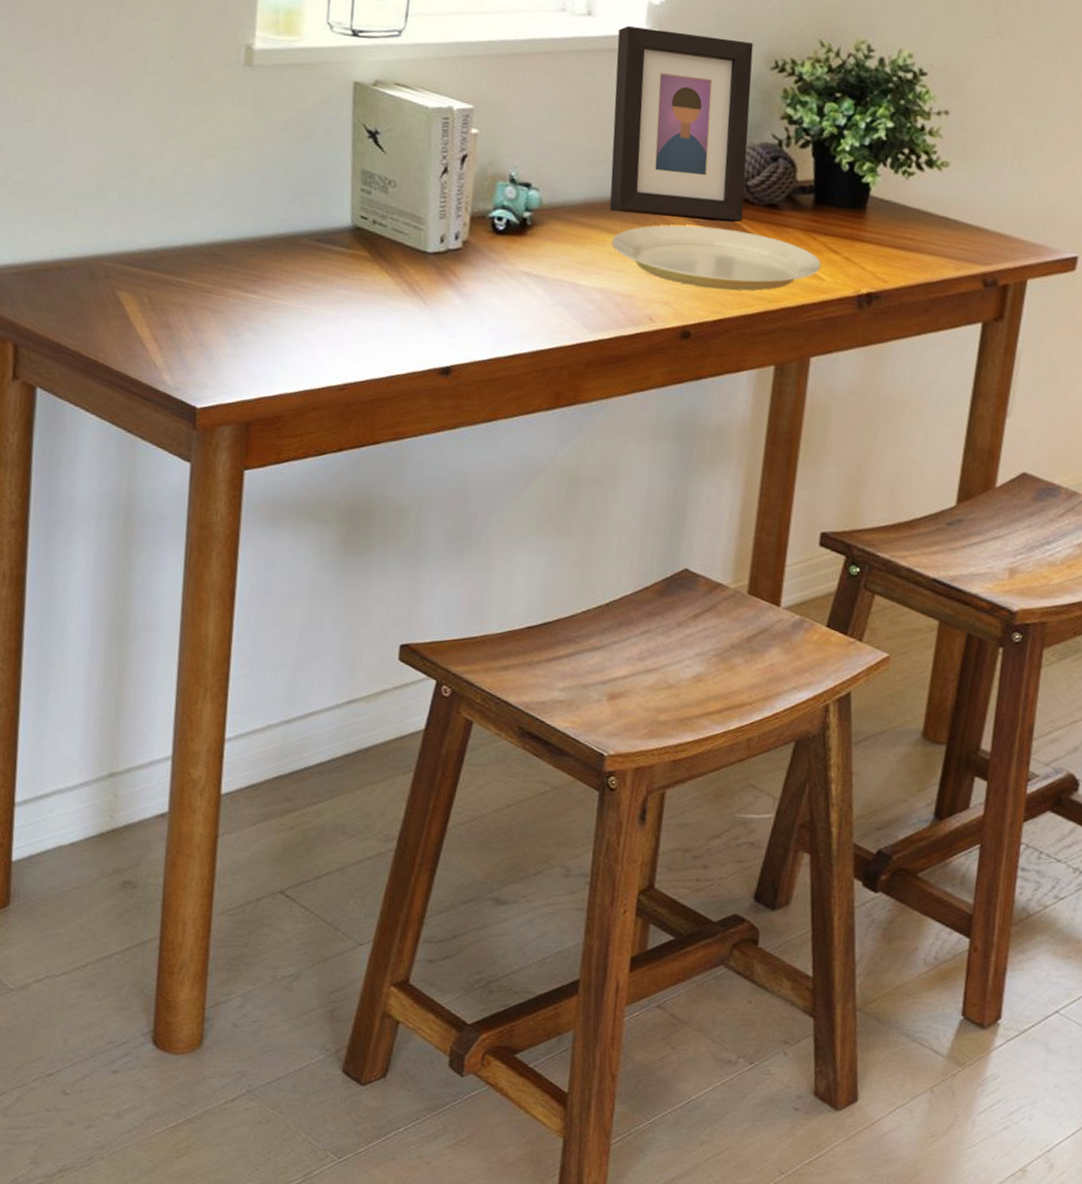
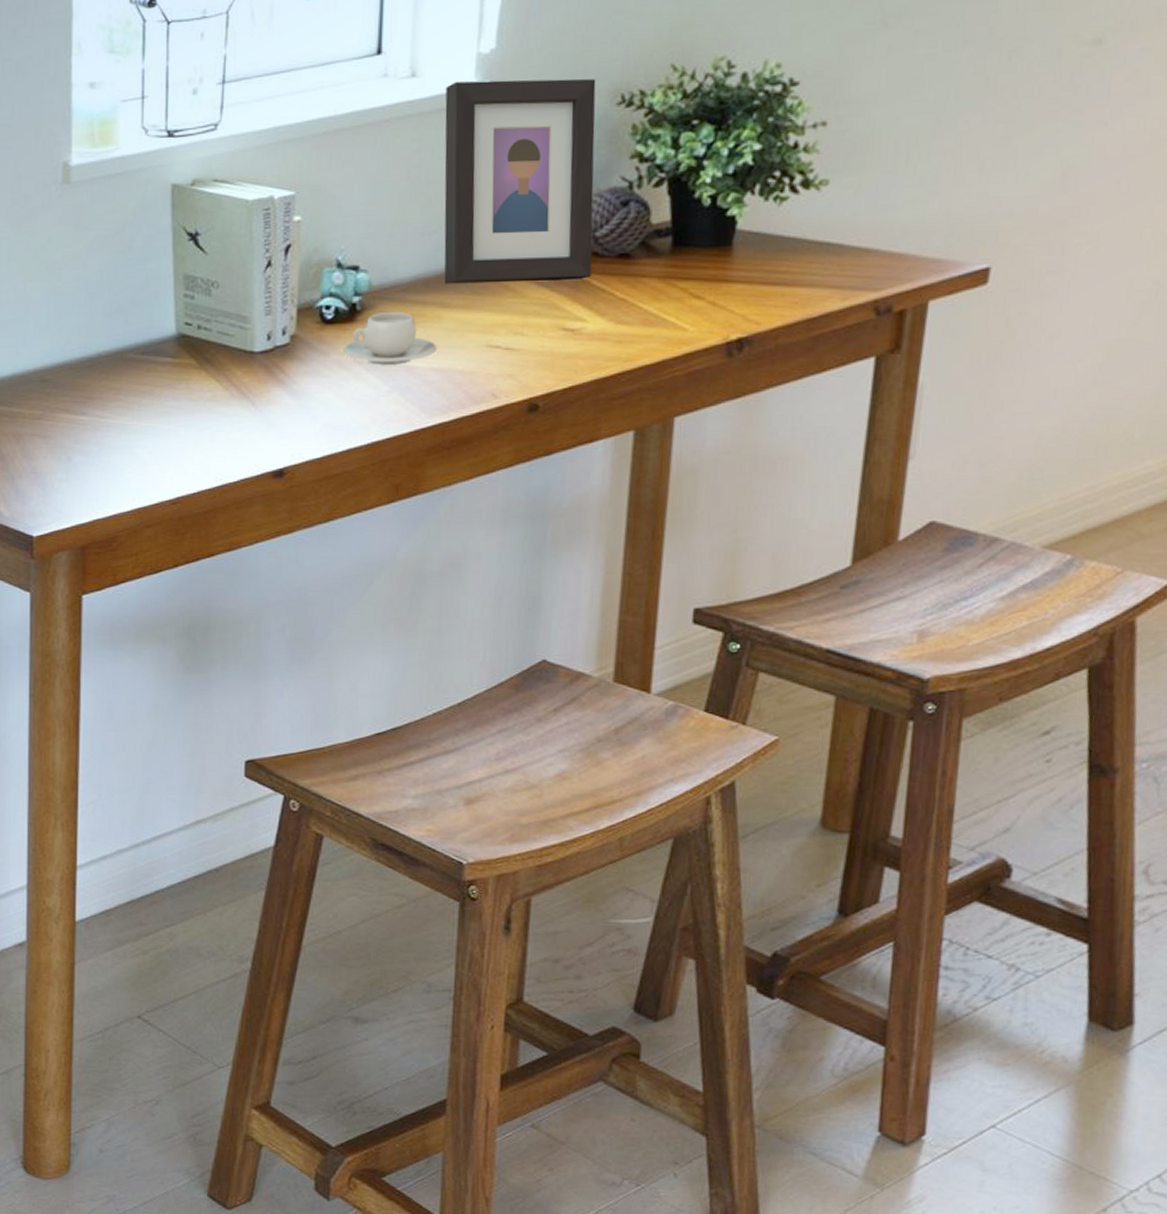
teacup: none [512,229,601,281] -> present [343,311,437,365]
plate: present [611,225,822,291] -> none [447,287,684,355]

